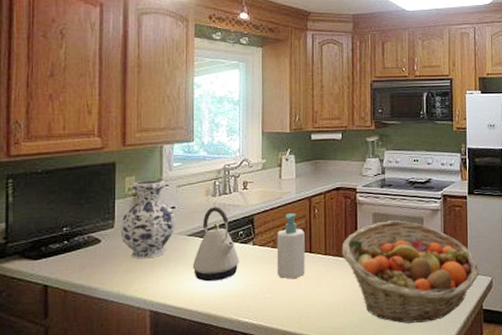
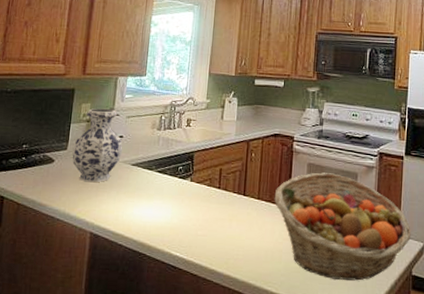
kettle: present [192,207,239,282] -> none [132,140,177,212]
soap bottle: present [276,213,305,279] -> none [210,154,240,220]

